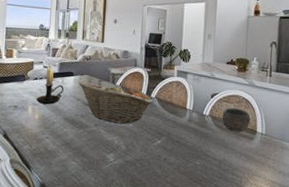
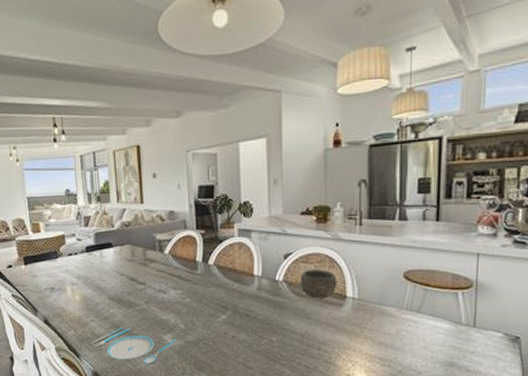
candle holder: present [37,62,64,104] -> none [74,234,104,283]
plate: none [42,145,118,179] -> present [90,327,177,364]
fruit basket: present [79,81,153,124] -> none [120,251,212,300]

